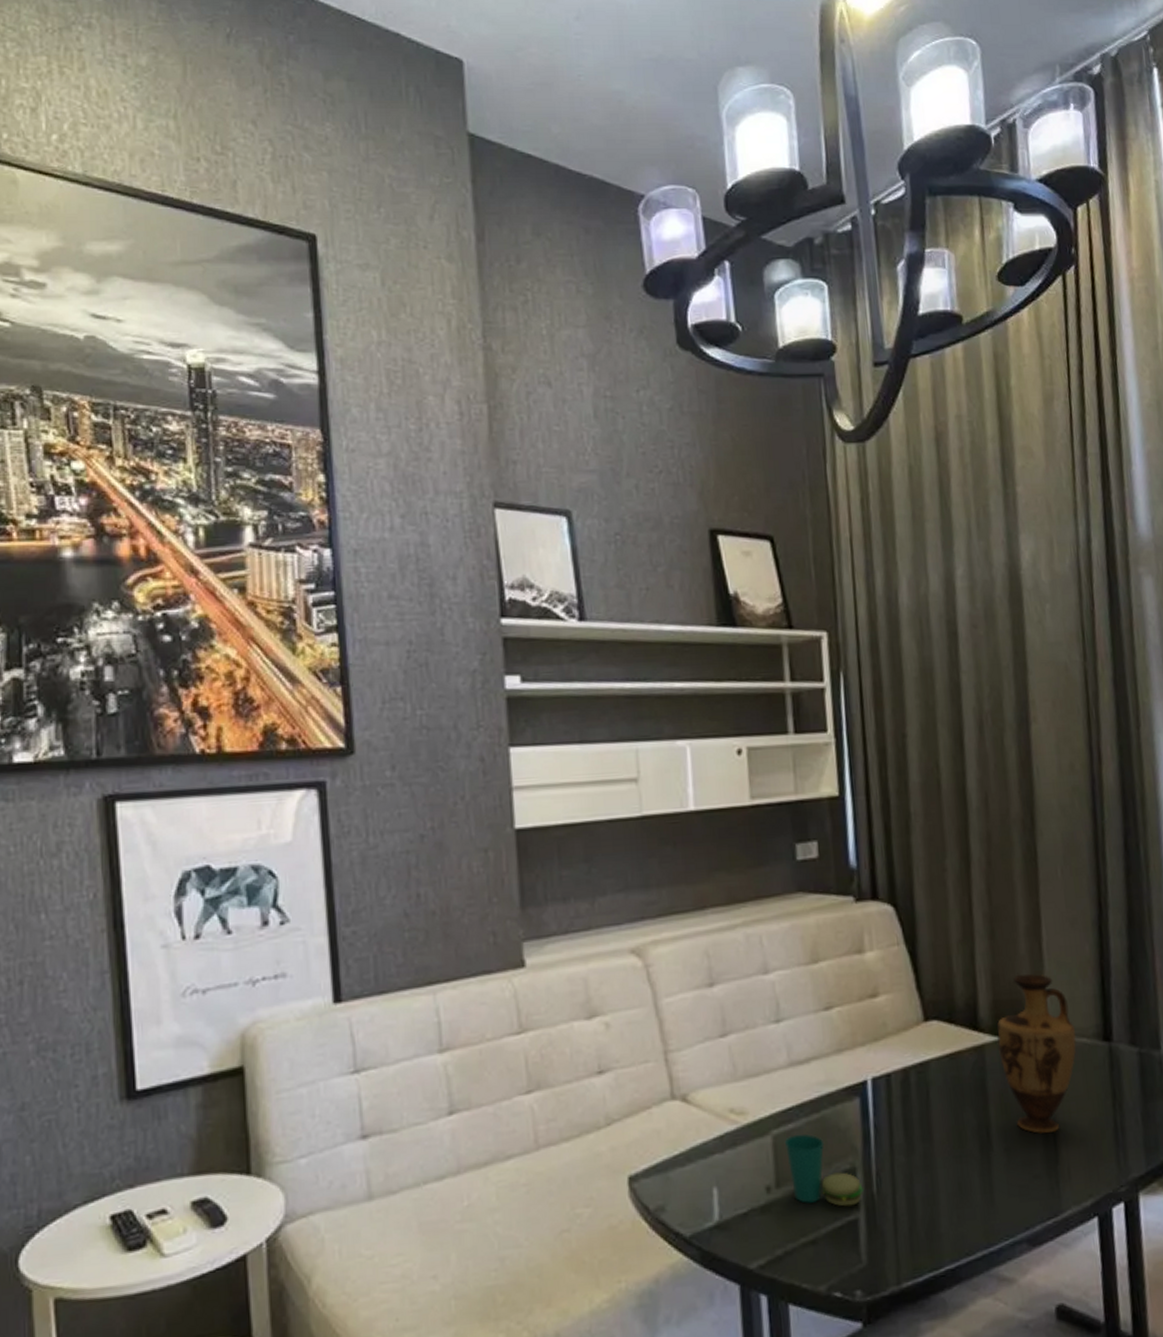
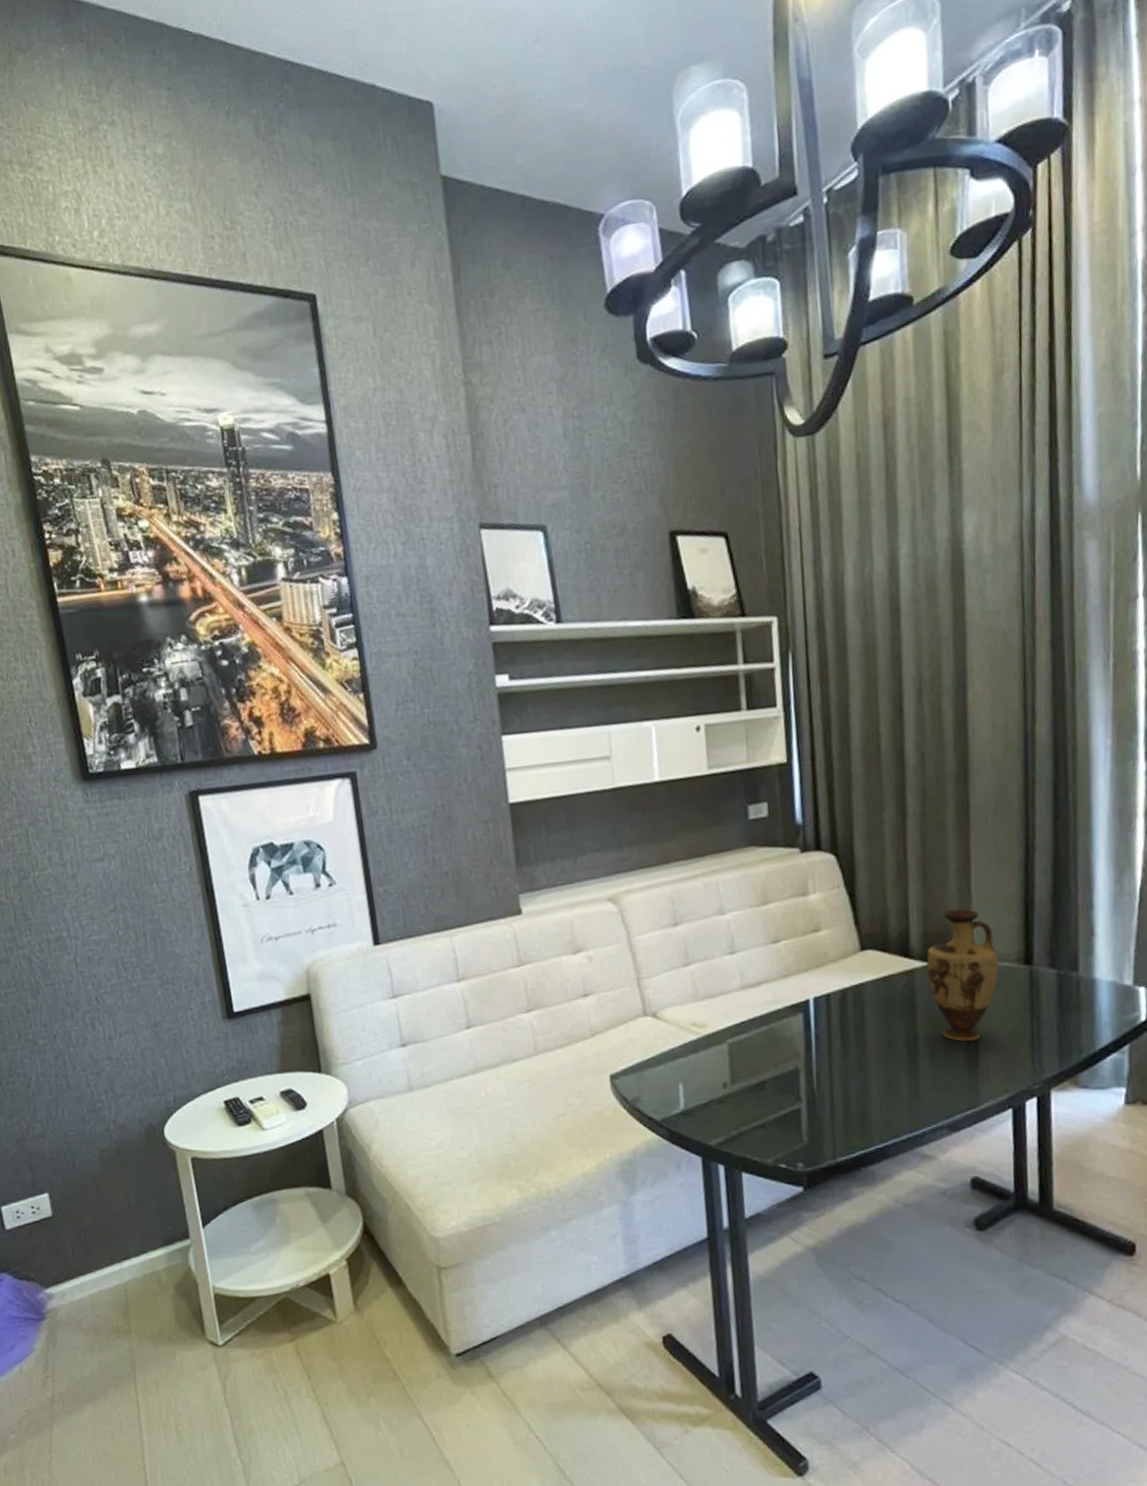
cup: present [784,1134,863,1207] -> none [738,1042,805,1099]

